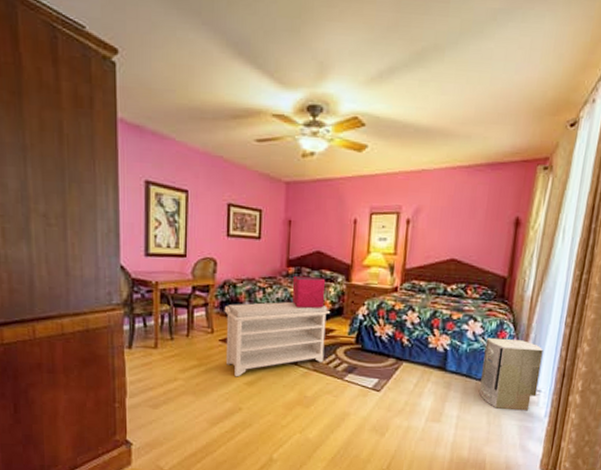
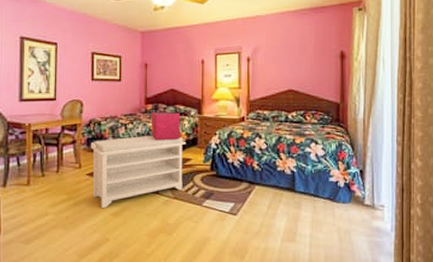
air purifier: present [479,337,543,411] -> none [328,158,381,226]

